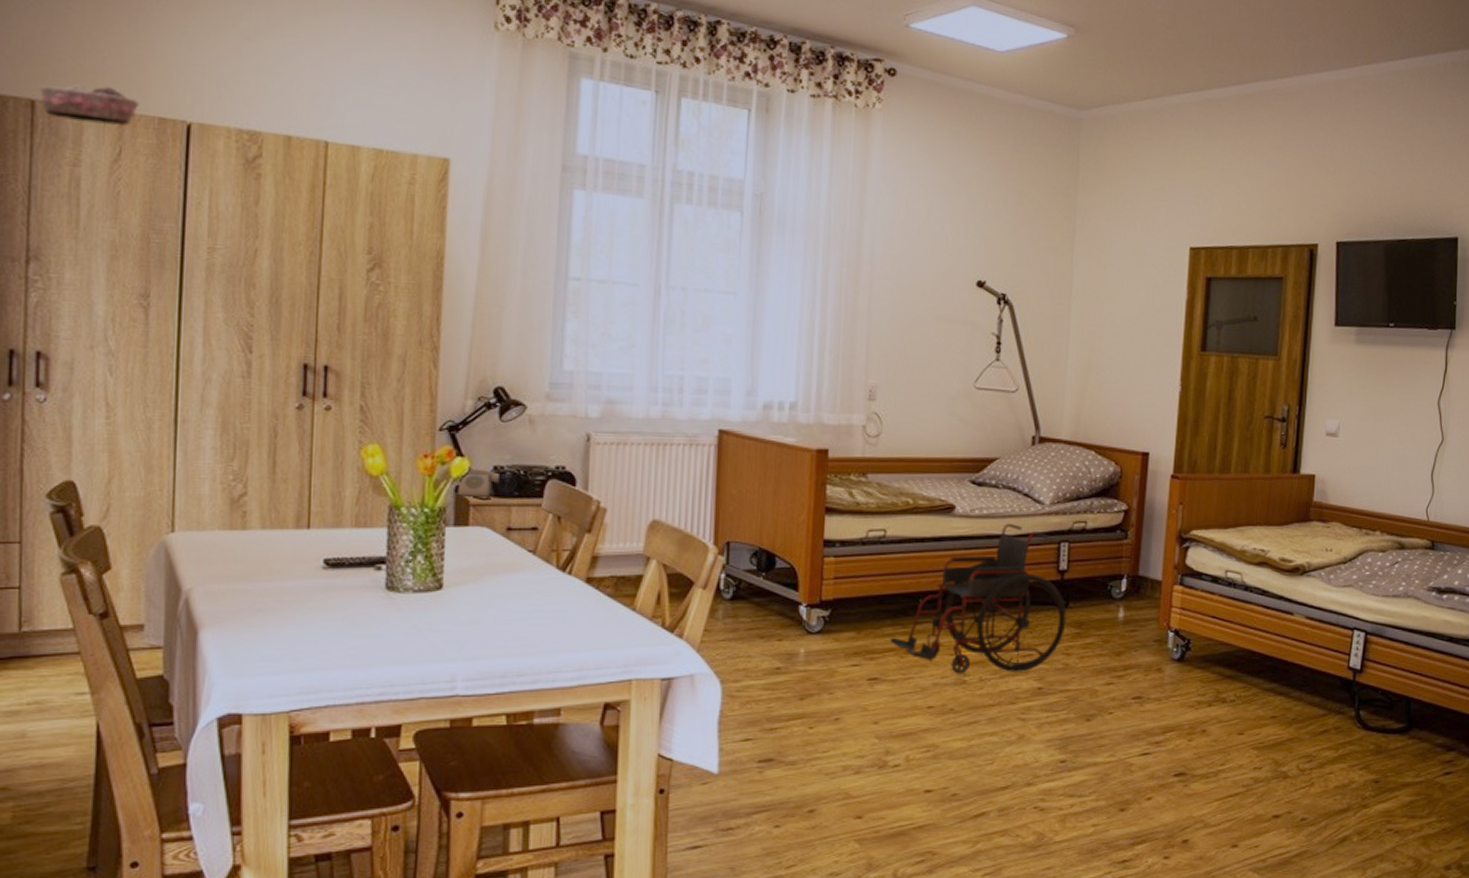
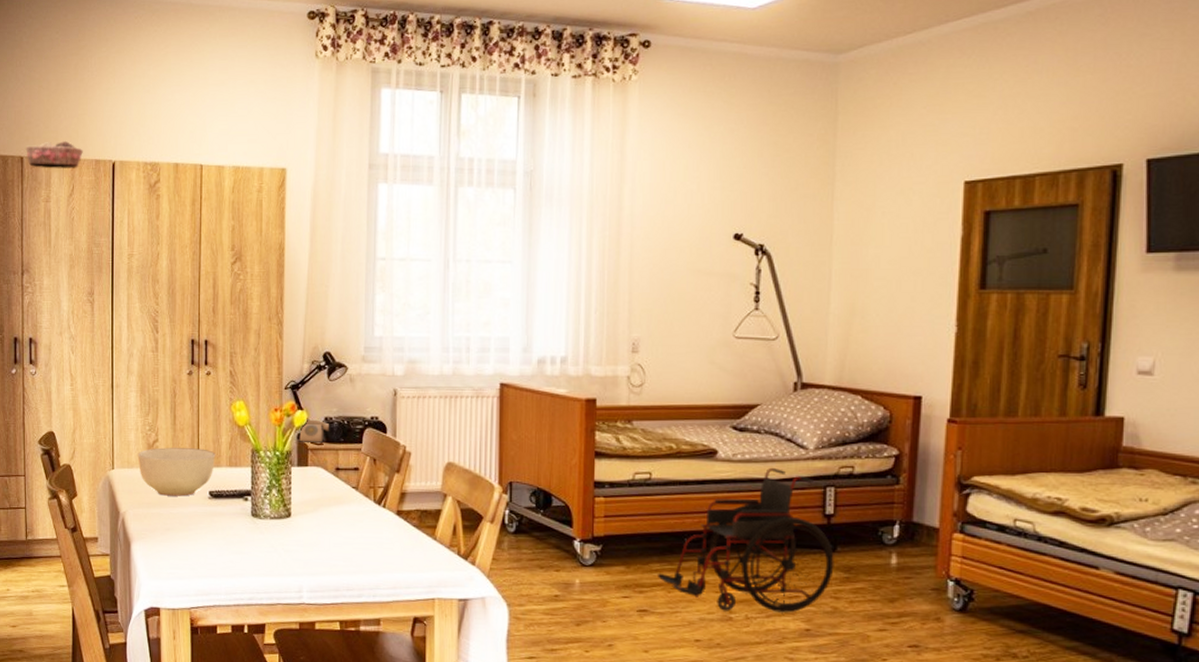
bowl: none [213,503,336,567] -> present [137,447,216,497]

